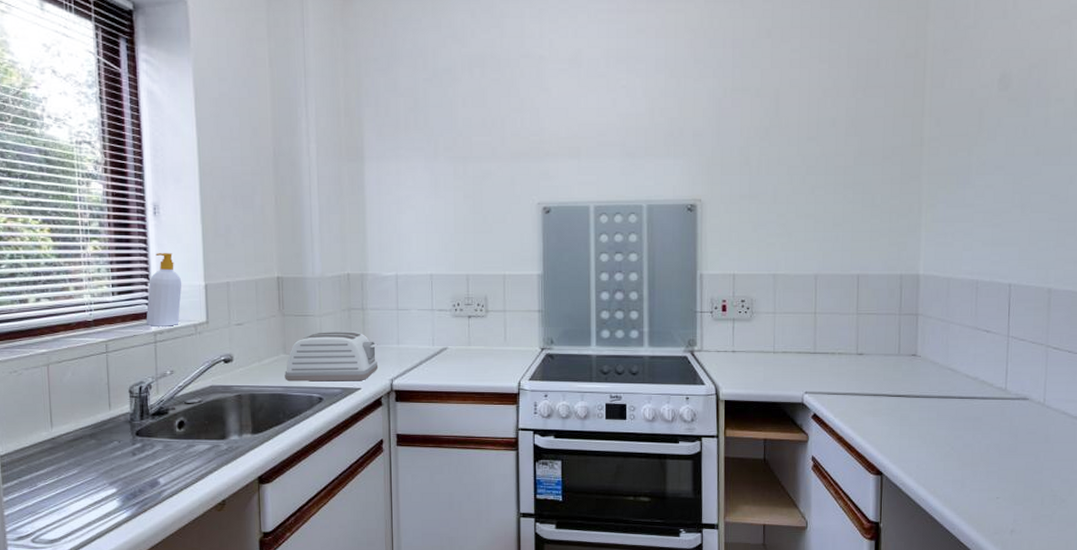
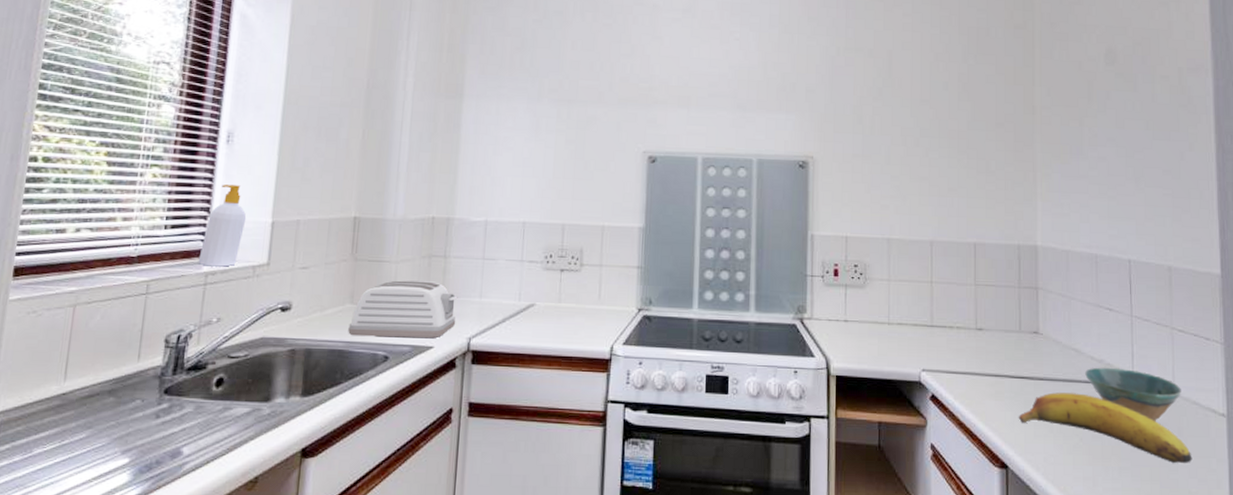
fruit: none [894,408,1057,467] -> present [1018,392,1192,464]
bowl: none [960,384,1052,431] -> present [1085,367,1181,422]

